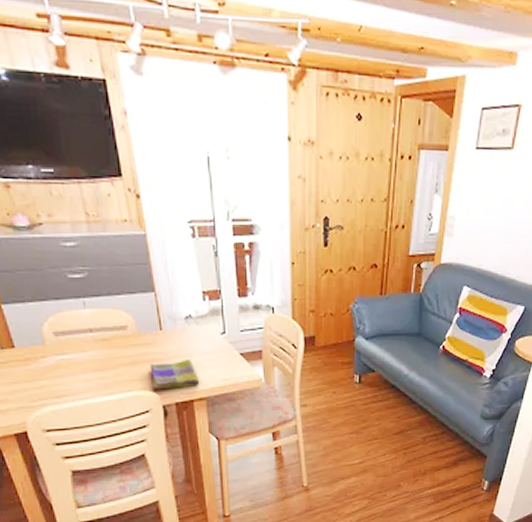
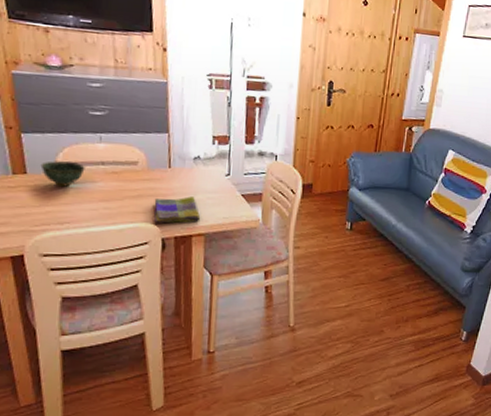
bowl: none [27,332,74,359] -> present [40,161,85,187]

